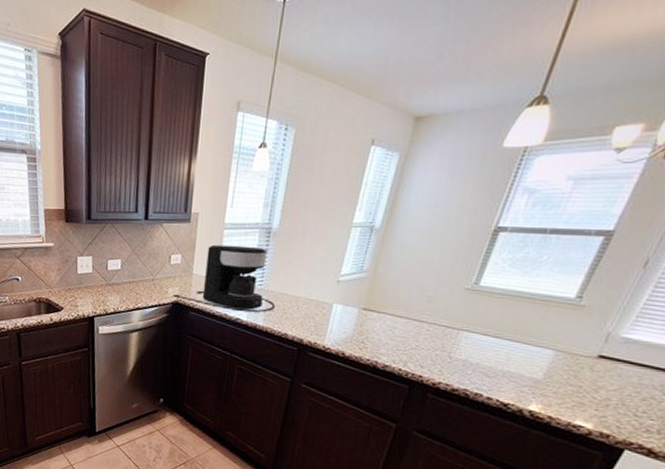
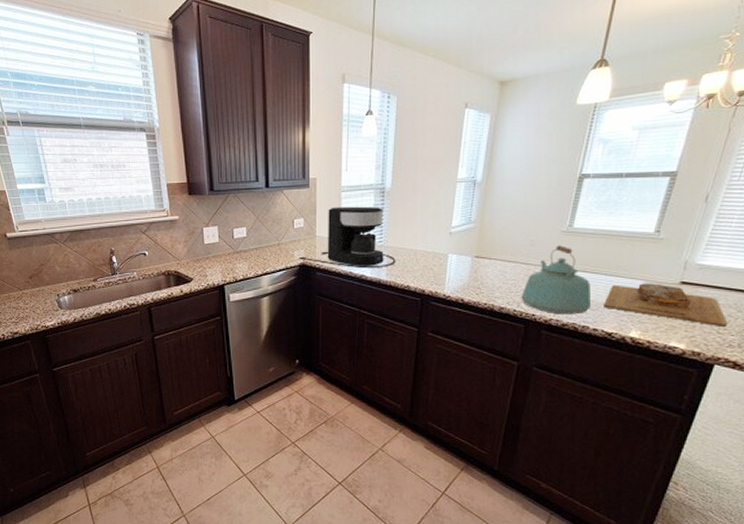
kettle: none [409,304,491,381] -> present [521,245,590,315]
cutting board: none [503,352,649,411] -> present [604,283,728,328]

